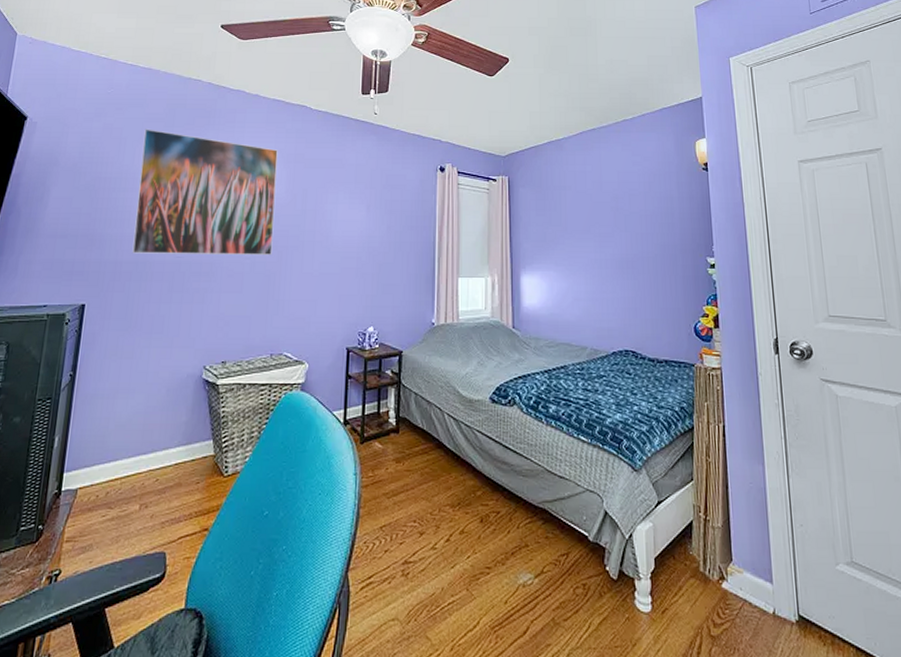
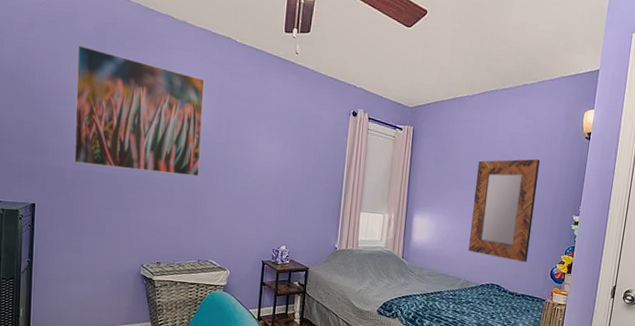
home mirror: none [586,198,663,320] -> present [468,159,540,263]

